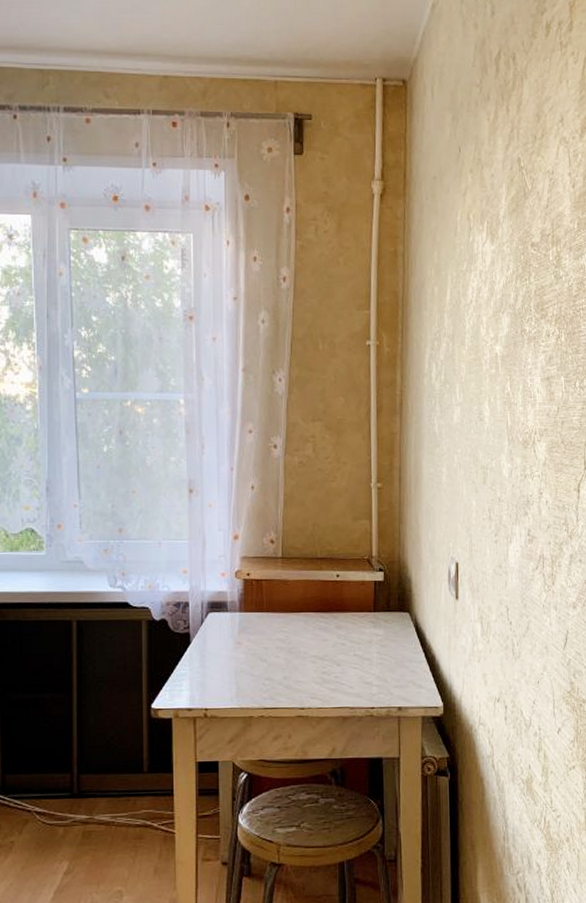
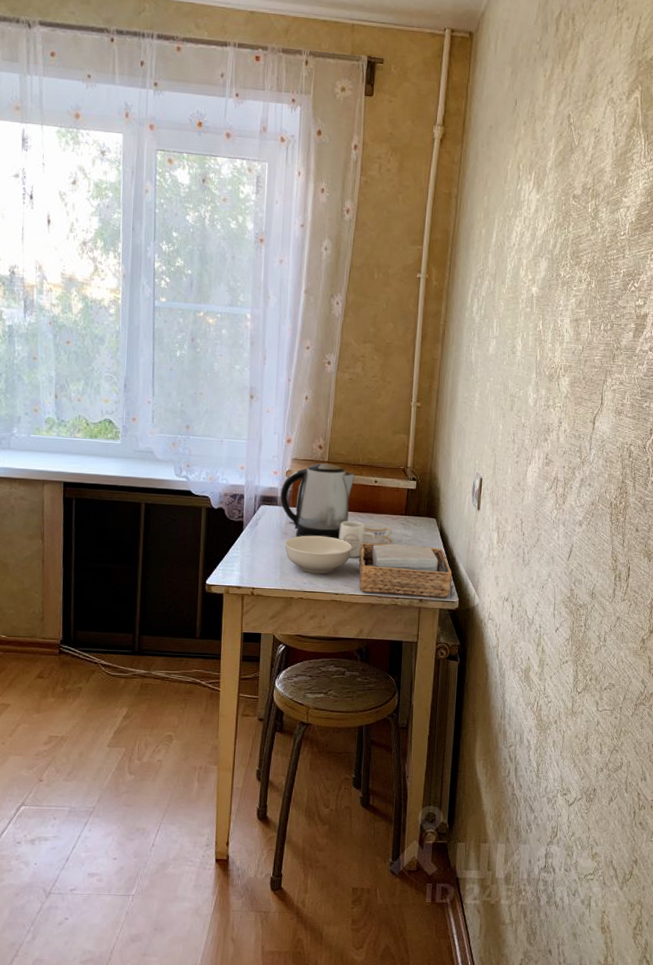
kettle: none [230,559,314,647] -> present [280,463,355,540]
bowl: none [239,642,316,687] -> present [285,535,352,574]
mug: none [300,622,341,664] -> present [338,520,375,557]
napkin holder: none [324,645,434,705] -> present [358,542,452,599]
teacup: none [327,623,363,647] -> present [363,522,393,545]

